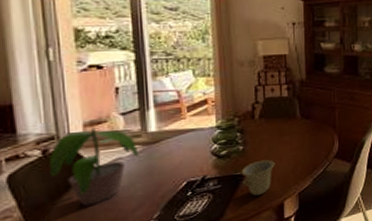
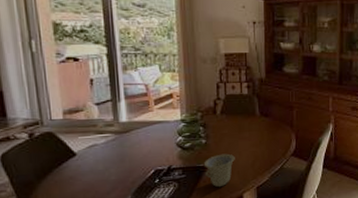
potted plant: present [49,128,139,206] -> none [35,116,112,186]

